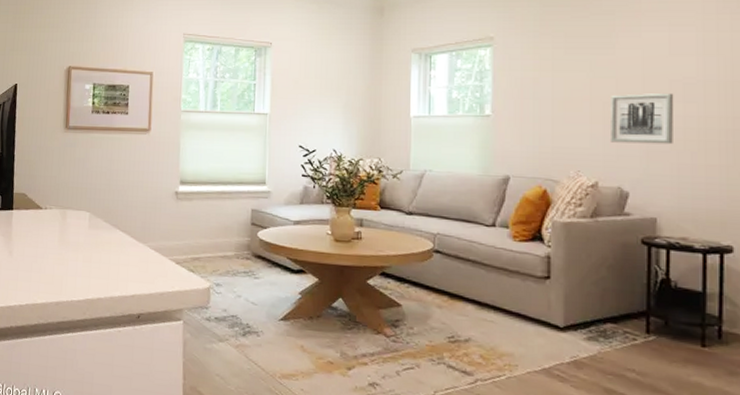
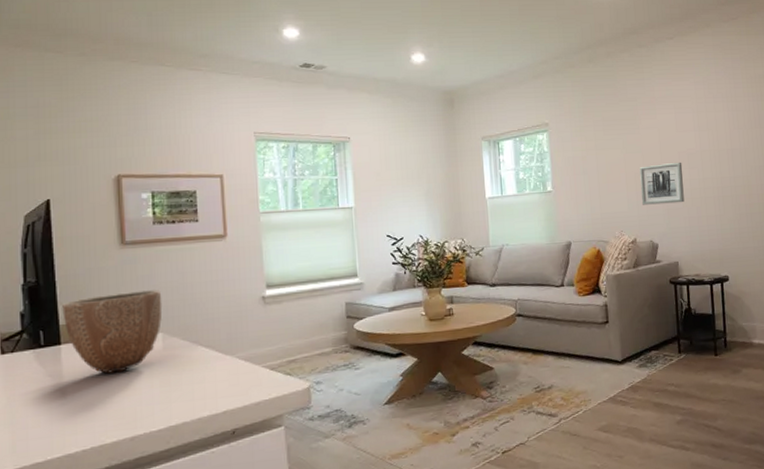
decorative bowl: none [17,171,93,242] -> present [62,290,163,374]

